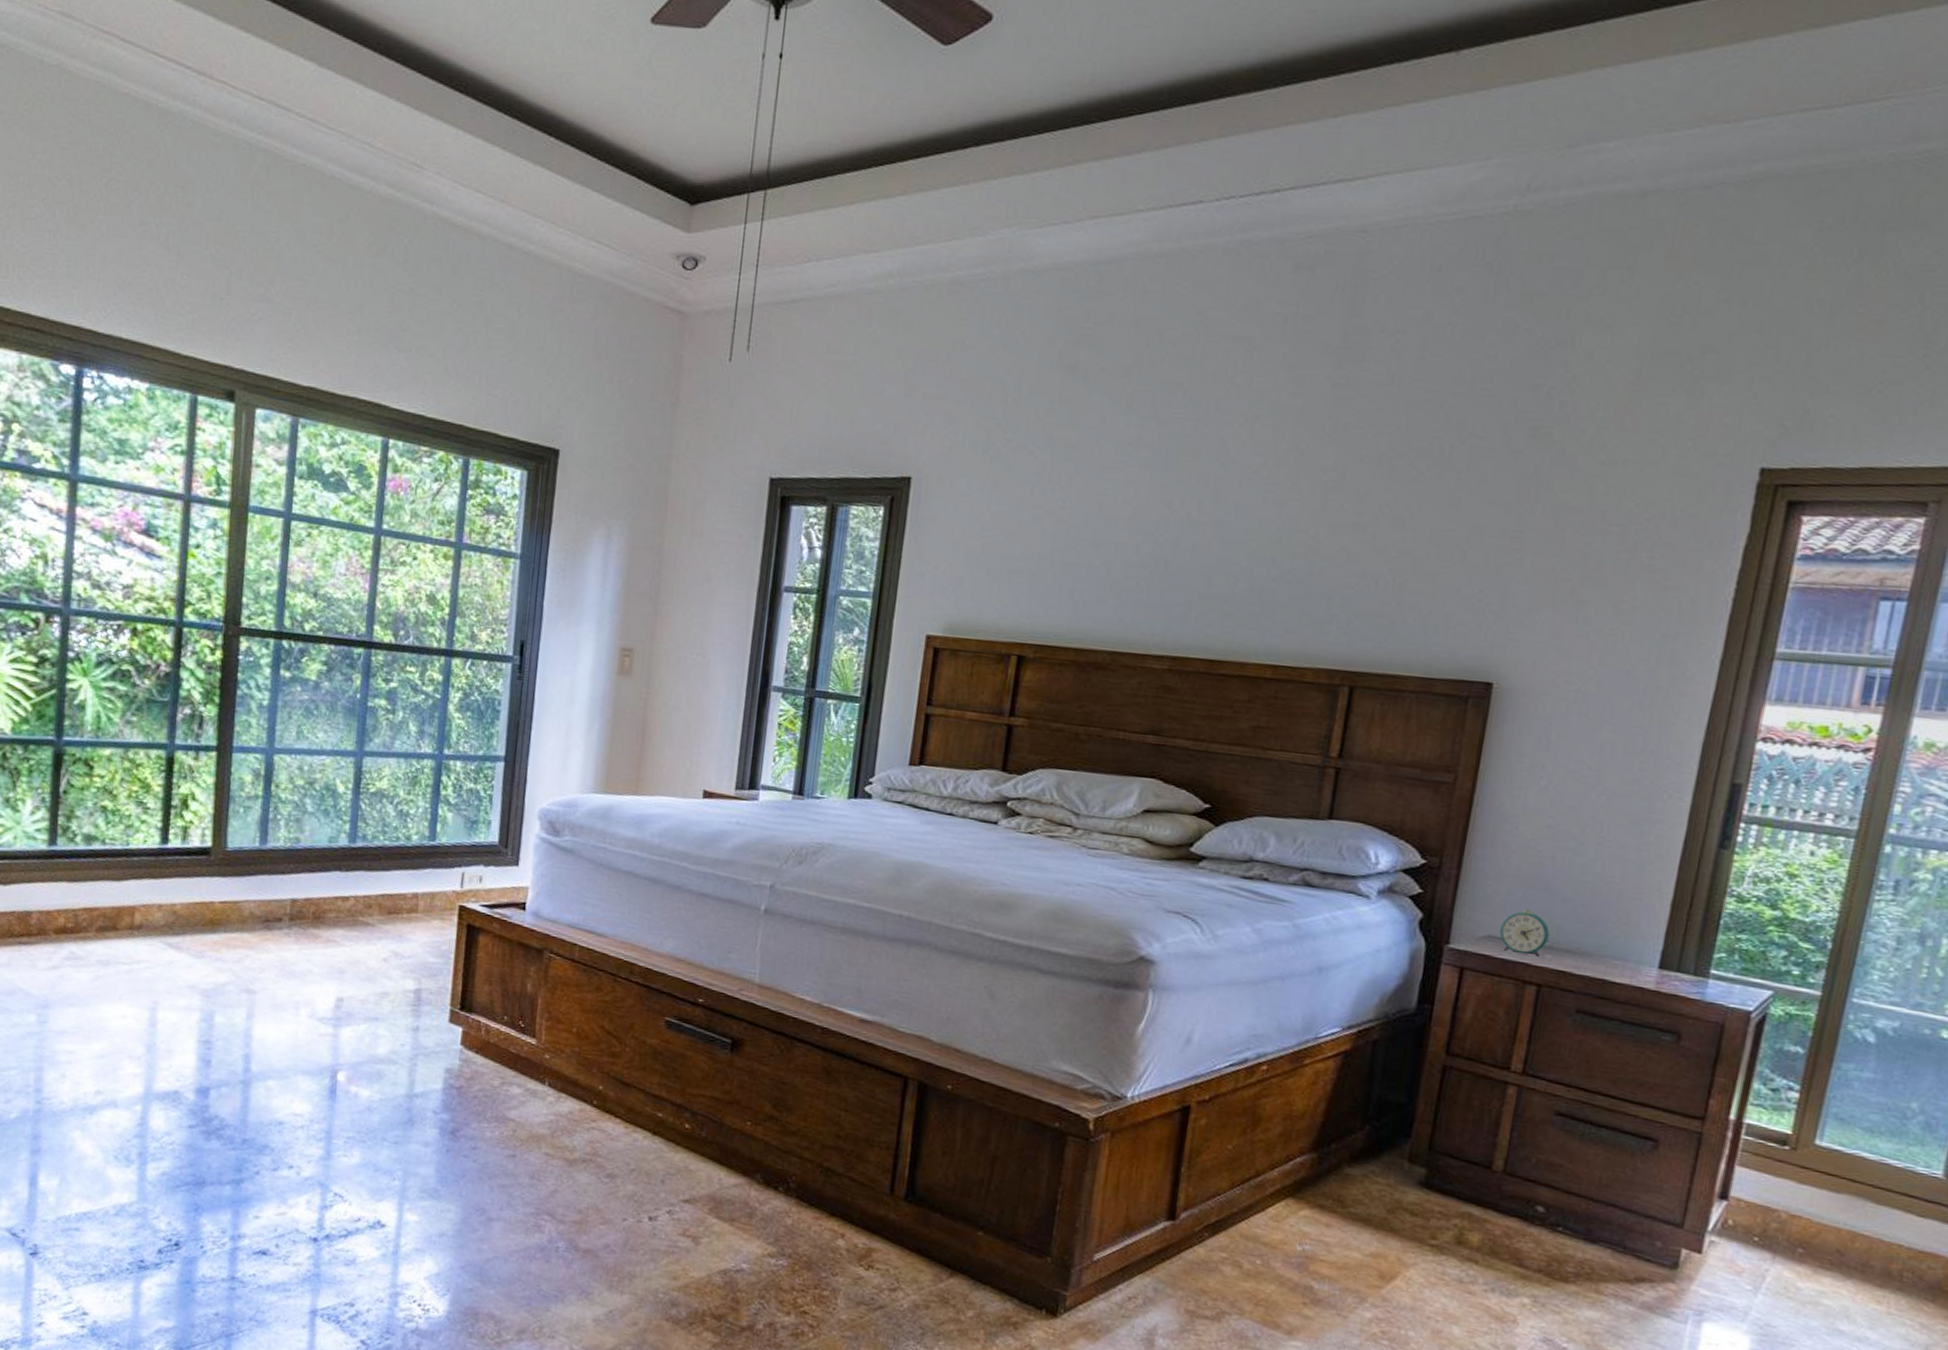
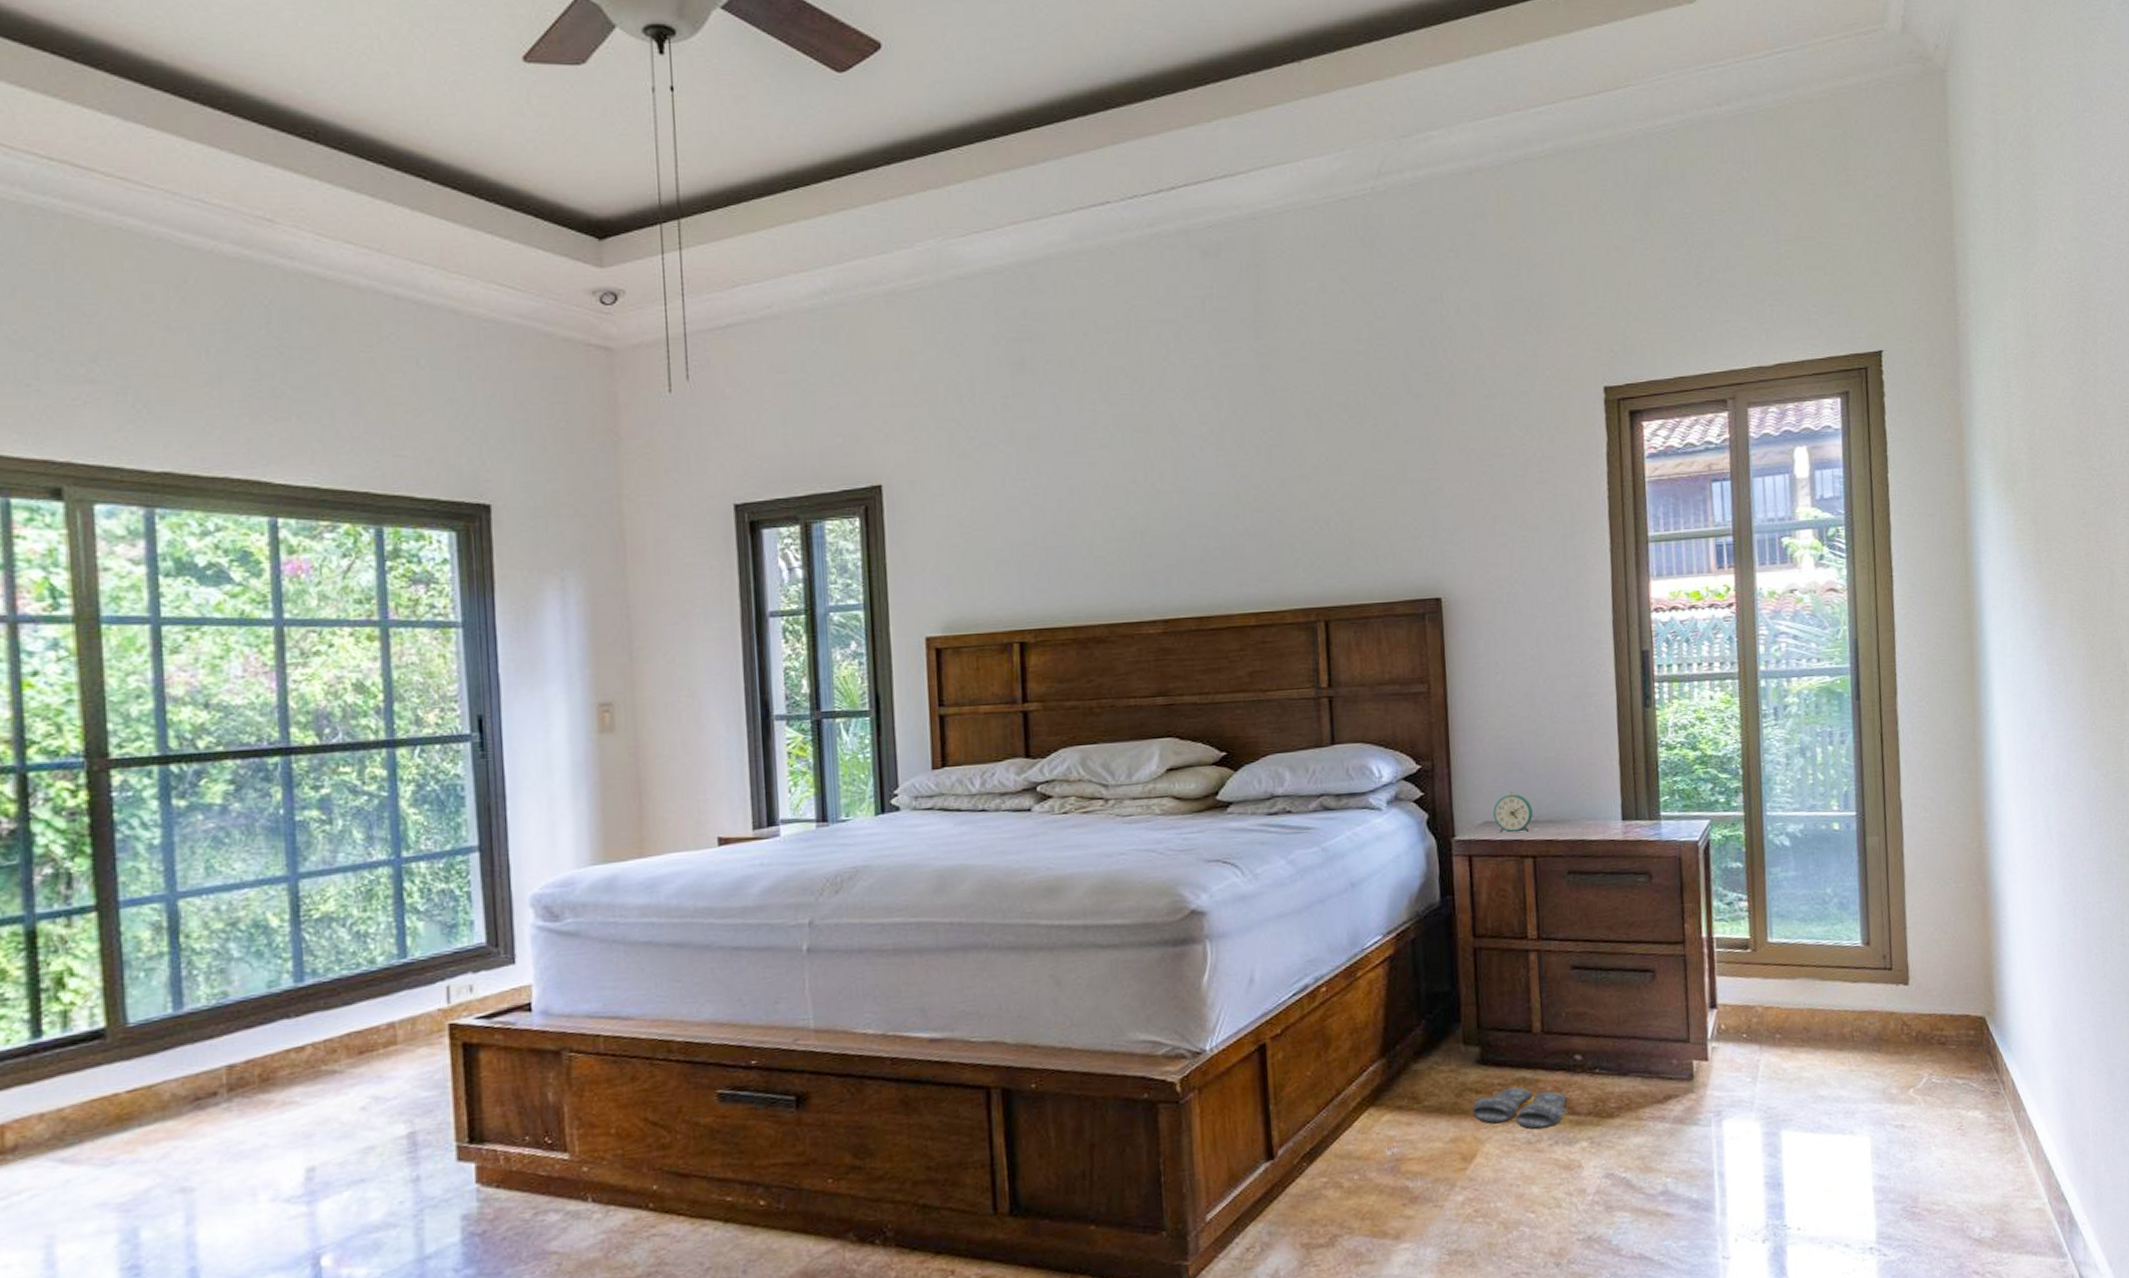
slippers: none [1402,1218,1517,1272] -> present [1472,1087,1568,1129]

